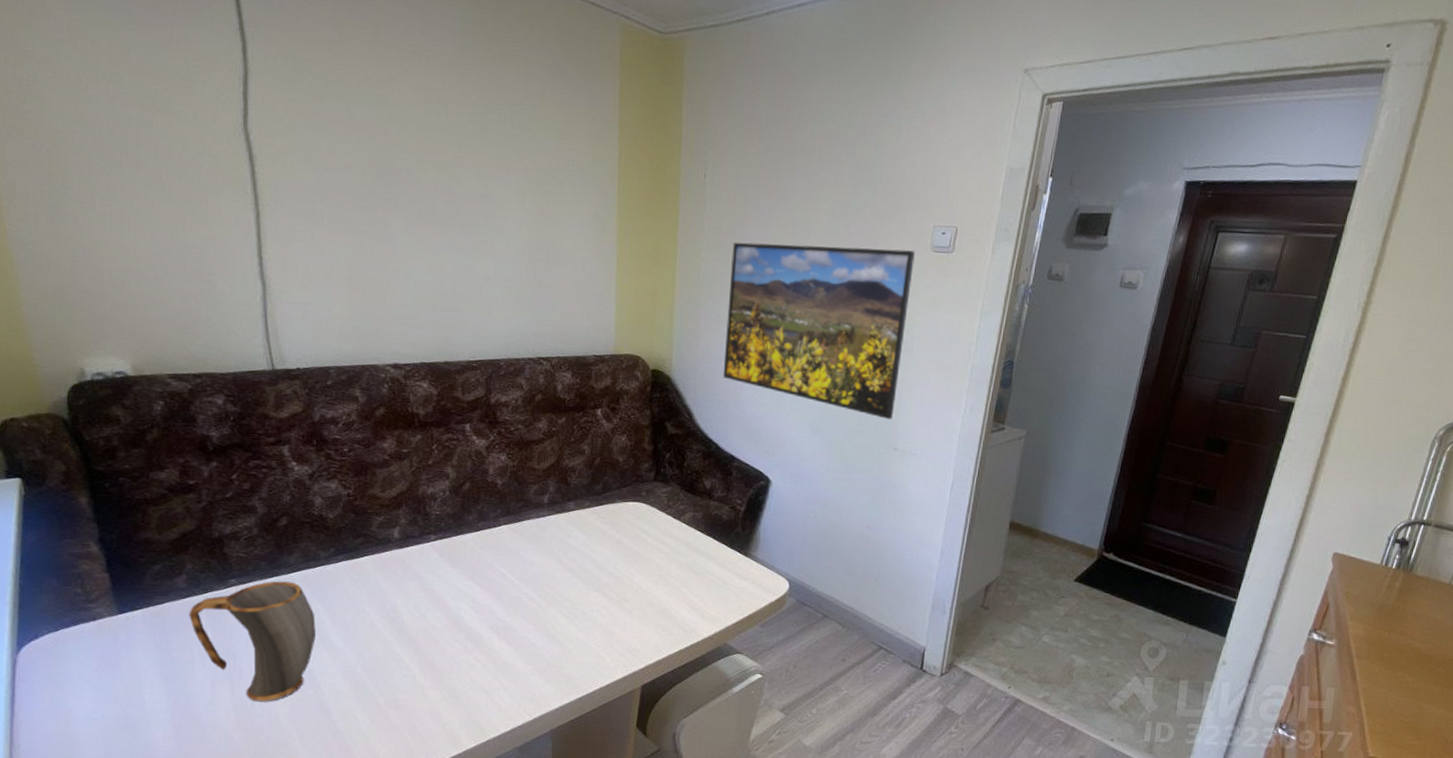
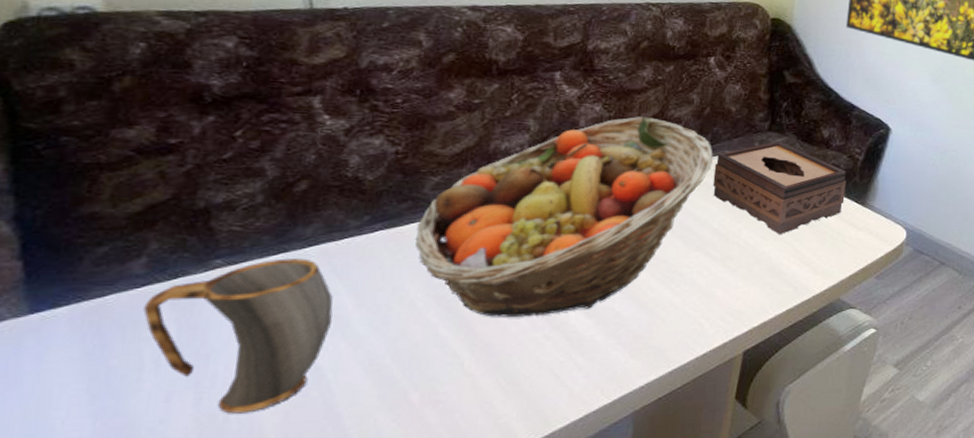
fruit basket: none [369,466,606,641] -> present [415,117,714,317]
tissue box: none [606,491,729,581] -> present [712,142,846,235]

